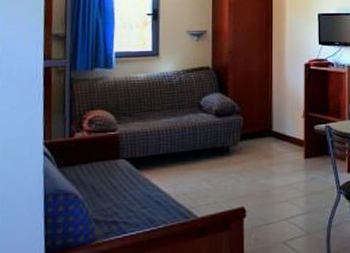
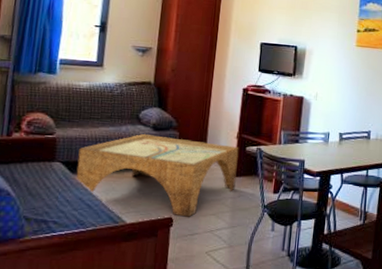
coffee table: none [142,122,307,206] -> present [76,134,239,217]

